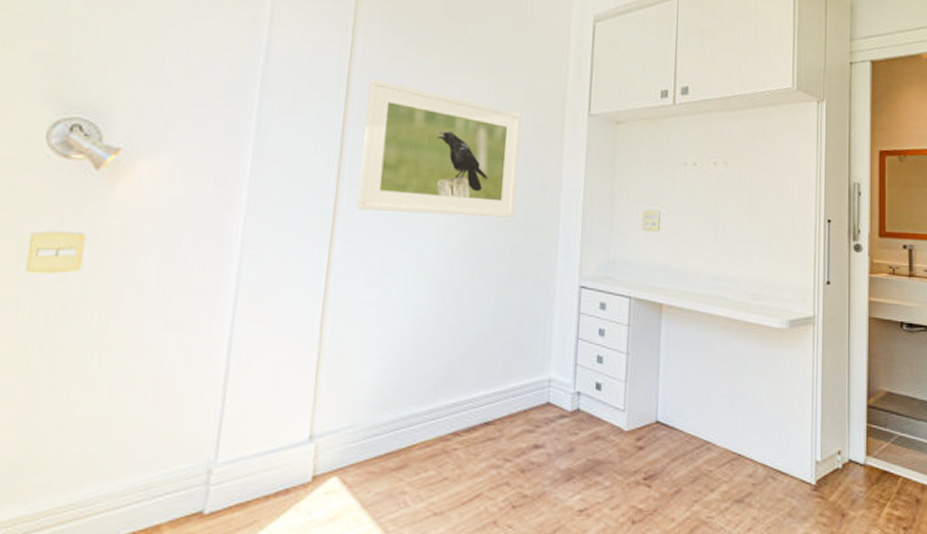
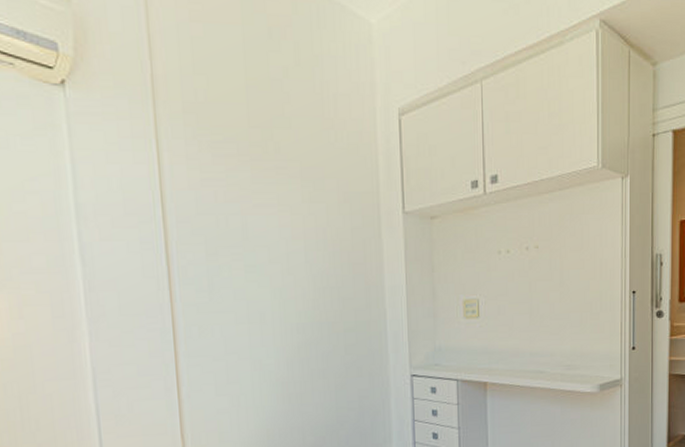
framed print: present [357,79,522,218] -> none [184,197,343,326]

